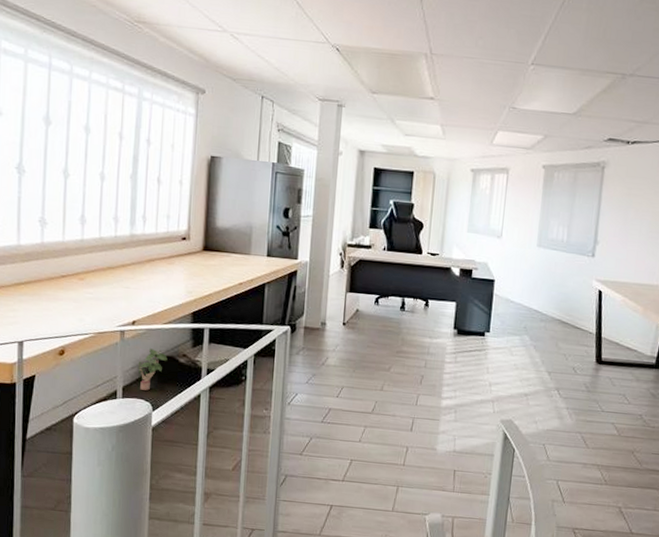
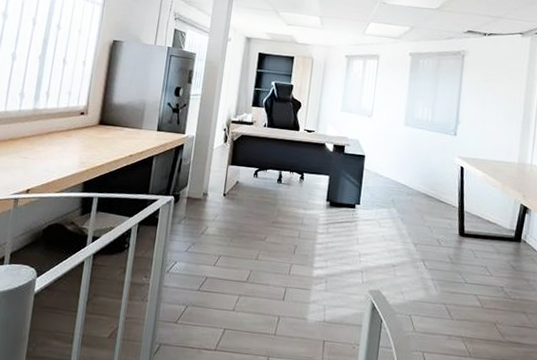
potted plant: present [137,348,168,390] -> none [27,216,56,257]

